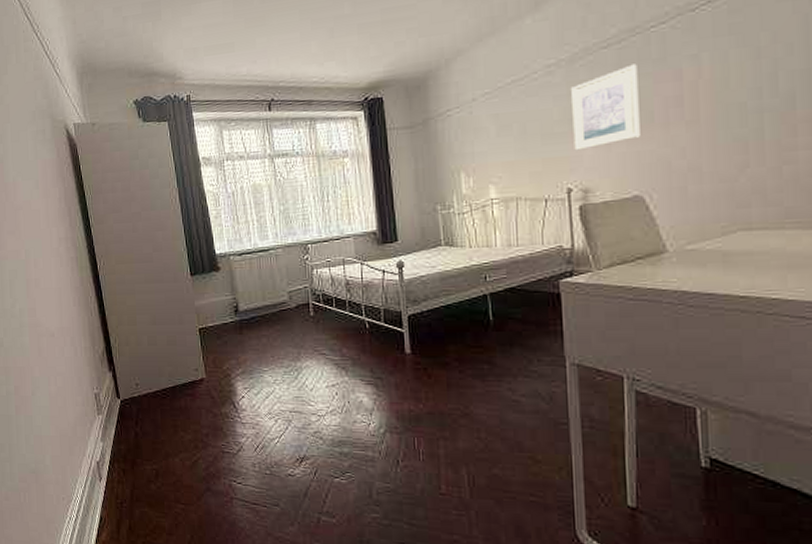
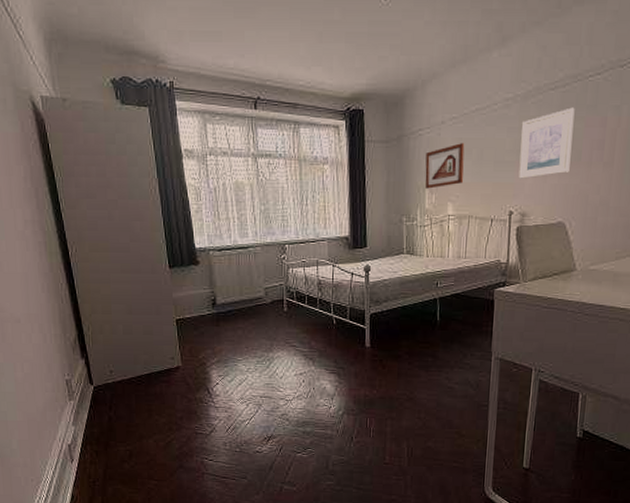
picture frame: none [457,119,506,172] -> present [425,143,465,189]

